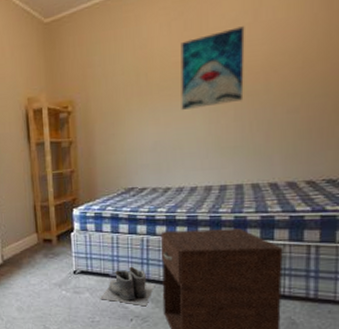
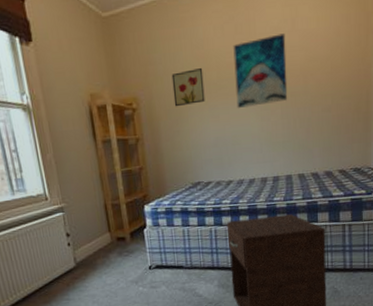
boots: present [99,266,155,305] -> none [175,256,225,293]
wall art: none [110,69,145,110] -> present [171,68,205,107]

